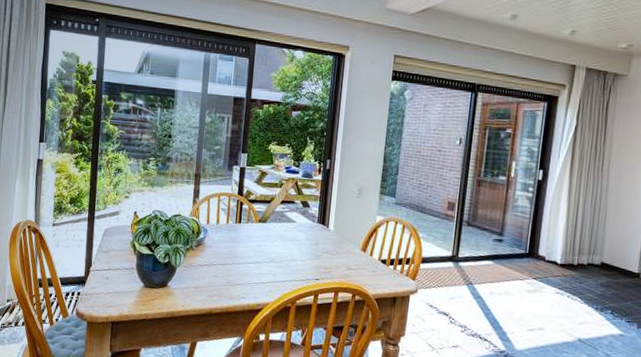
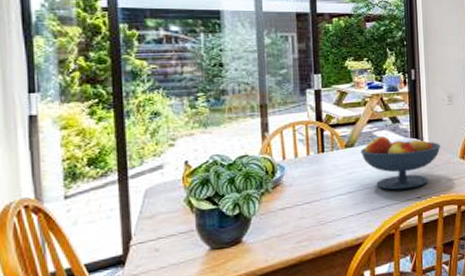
fruit bowl: none [271,217,345,270] -> present [360,136,441,190]

